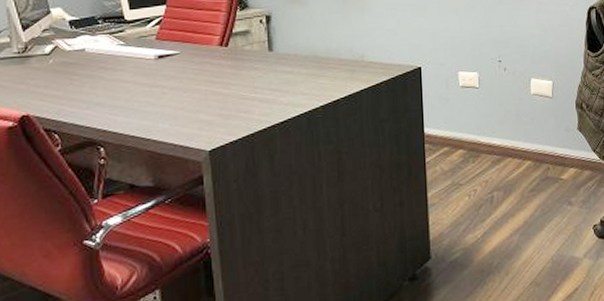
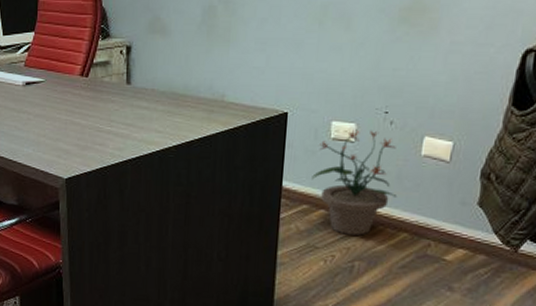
potted plant: none [448,76,519,169] -> present [312,129,398,235]

